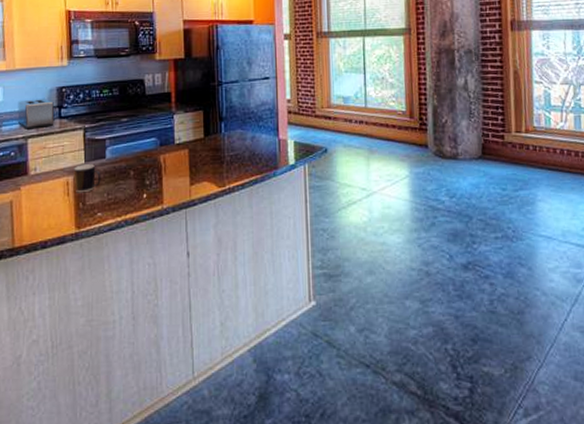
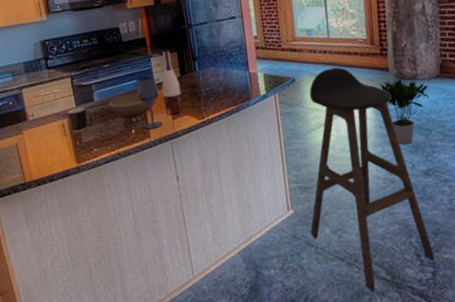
toaster: present [17,99,55,129] -> none [7,52,43,81]
bowl: none [121,151,173,180] -> present [108,92,156,118]
wineglass: none [155,134,179,194] -> present [137,76,163,129]
wine bottle: none [182,107,204,182] -> present [162,50,184,117]
bar stool: none [333,140,473,410] -> present [309,67,435,292]
potted plant: none [418,156,470,232] -> present [380,77,429,145]

